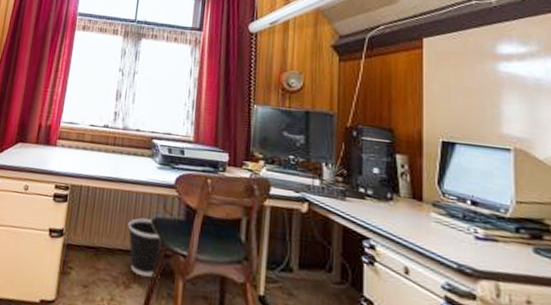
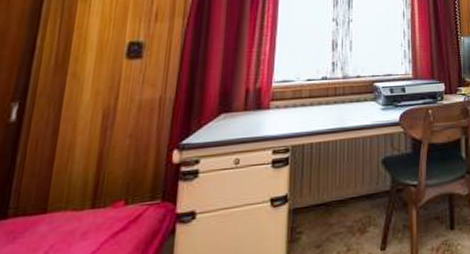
wastebasket: present [128,218,162,277] -> none [357,160,392,218]

